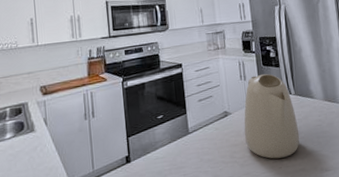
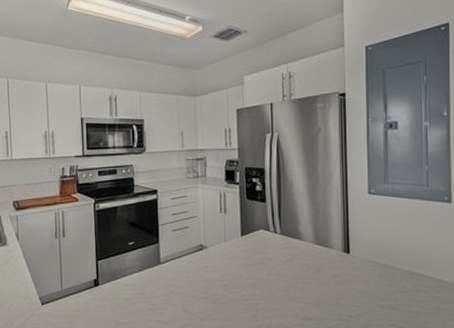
kettle: present [244,73,300,159] -> none [219,208,282,300]

